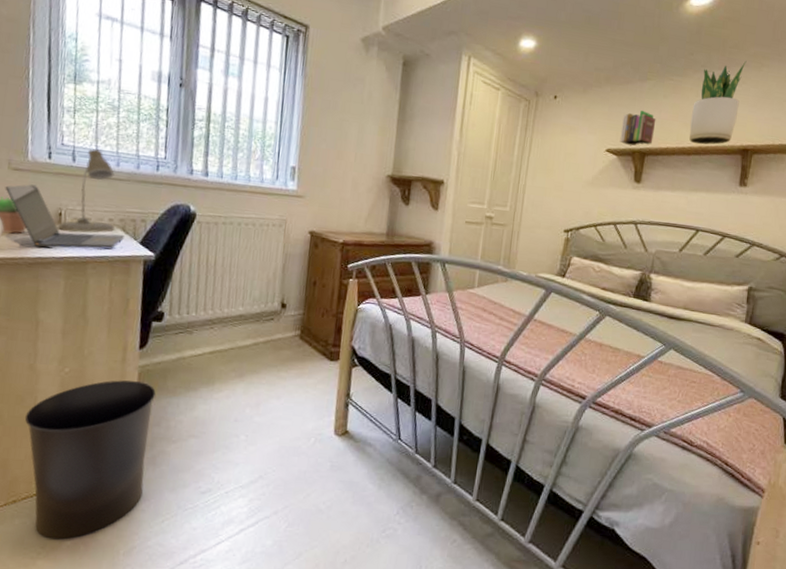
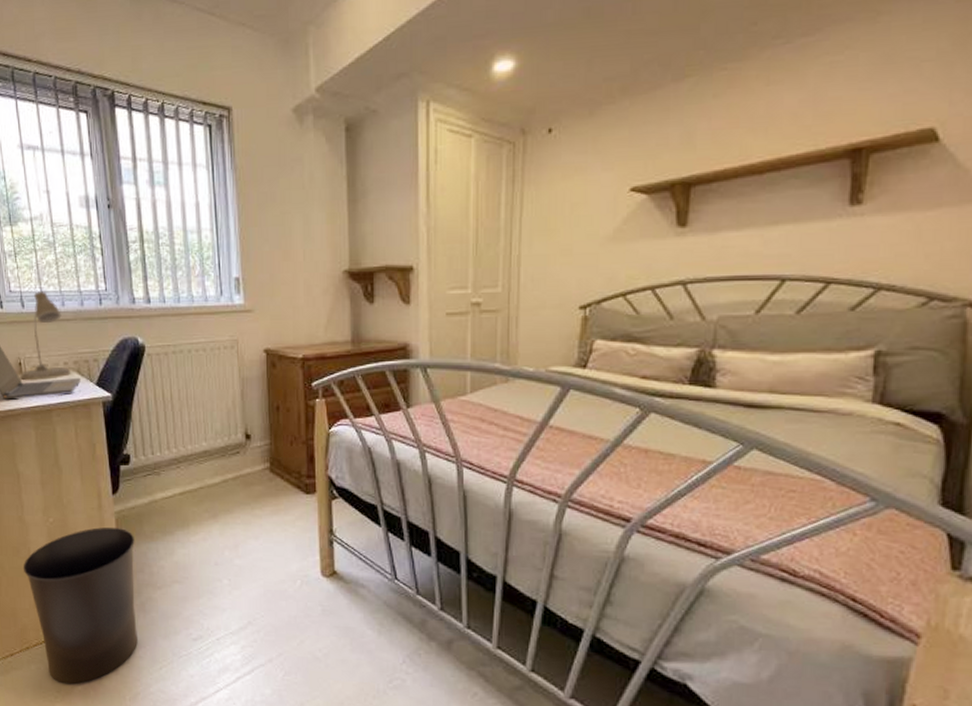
books: present [619,111,656,146] -> none [649,123,704,177]
planter: present [689,60,747,145] -> none [759,12,850,156]

